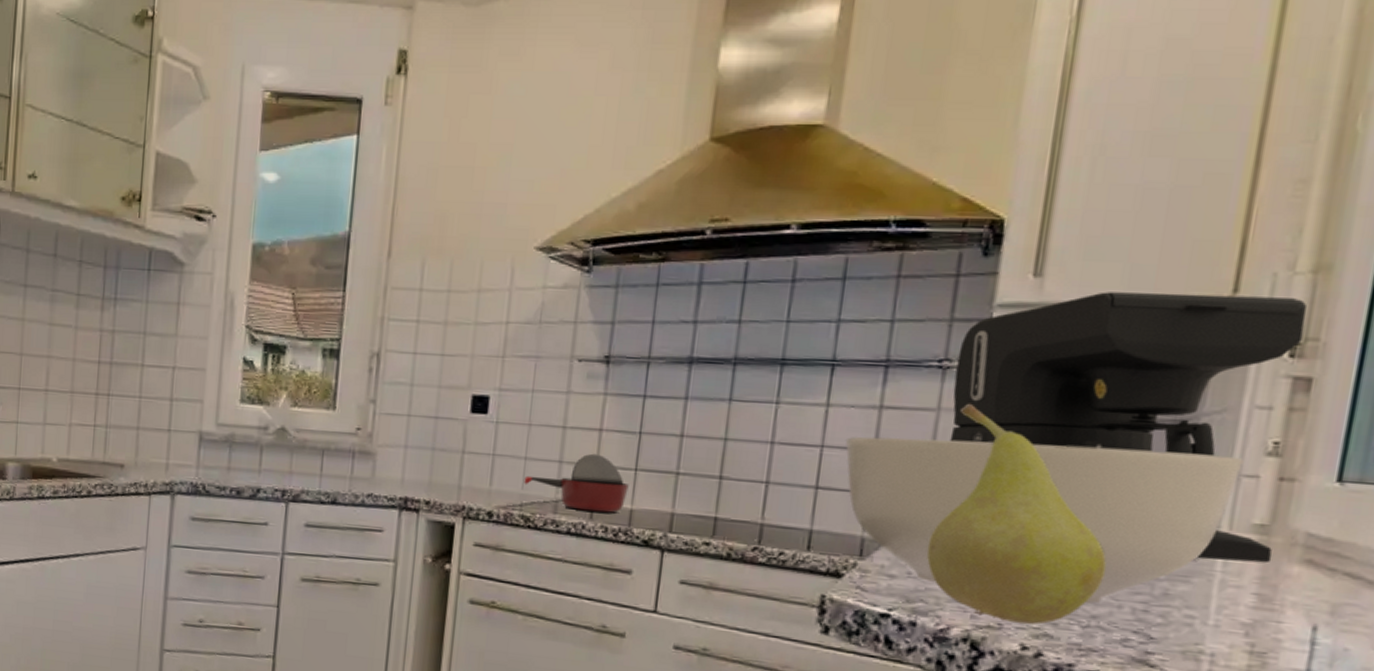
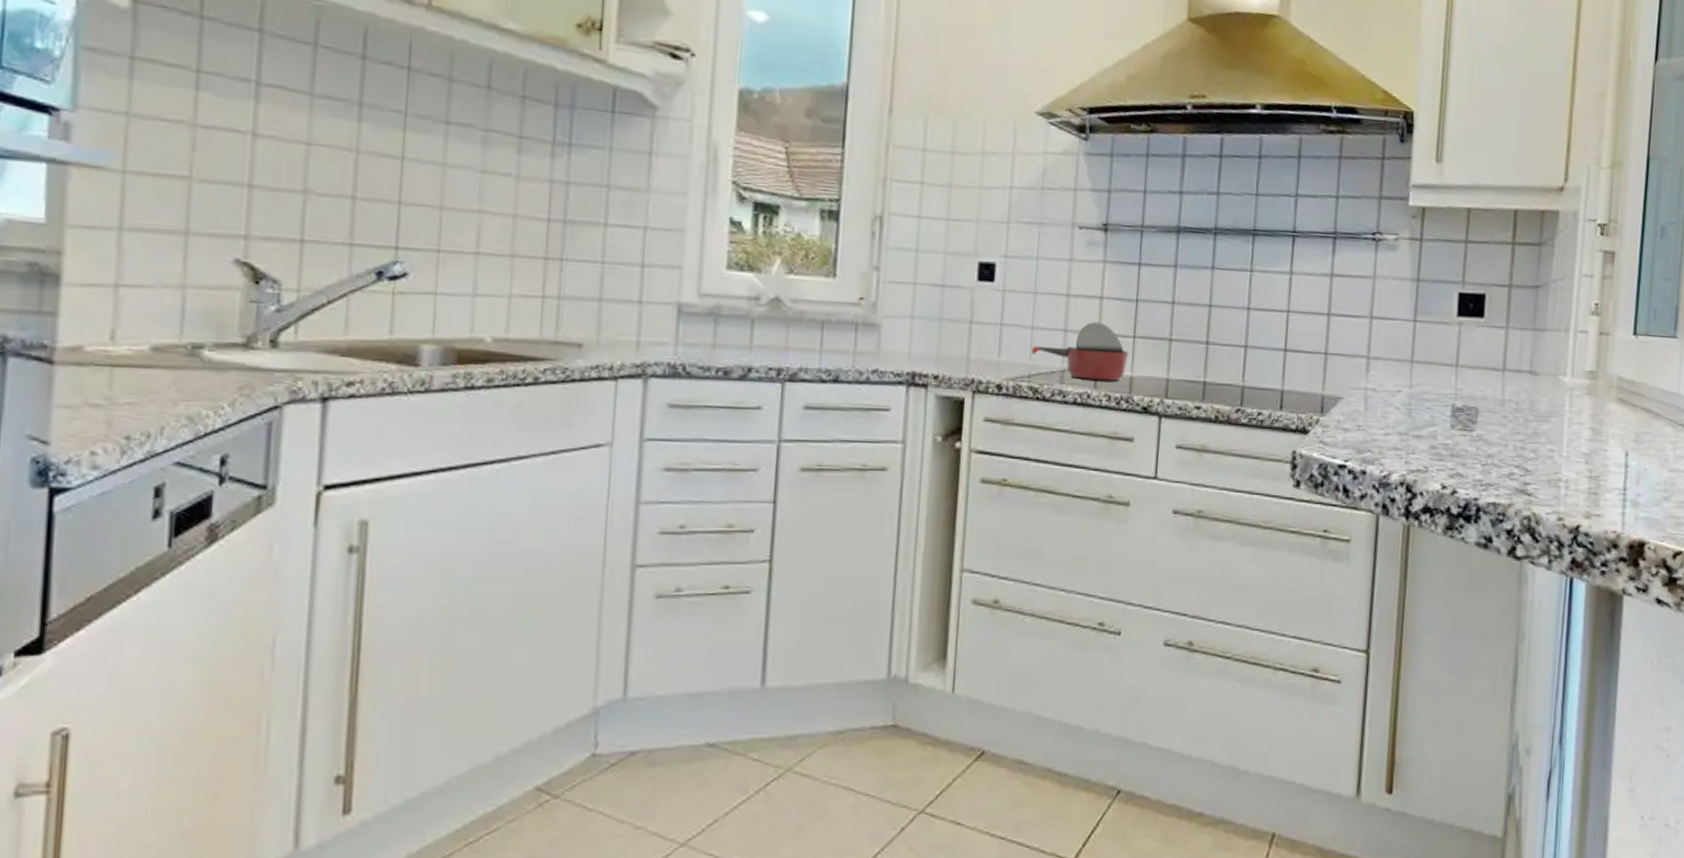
bowl: present [845,436,1244,604] -> none [1306,302,1578,444]
fruit: present [926,403,1107,625] -> none [1371,271,1496,467]
coffee maker: present [949,292,1308,564] -> none [1383,177,1609,403]

